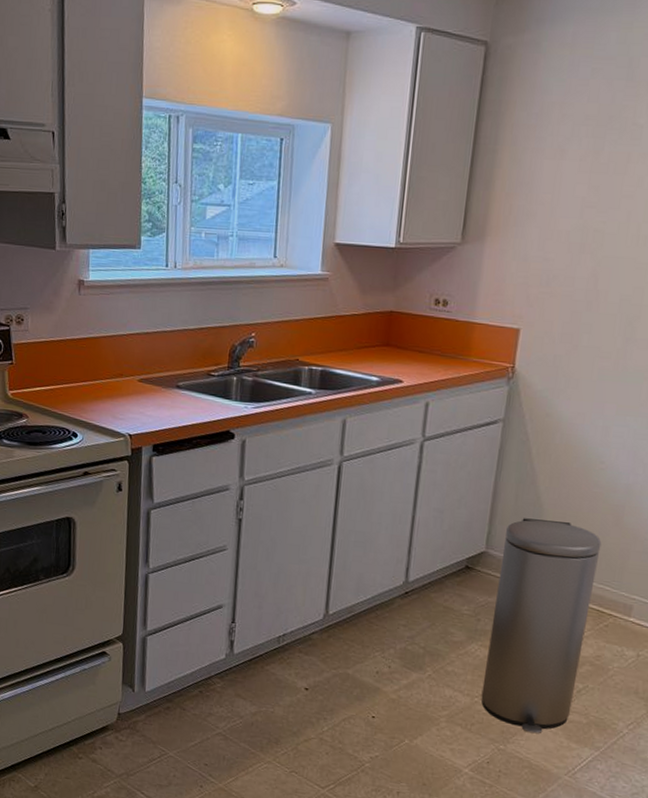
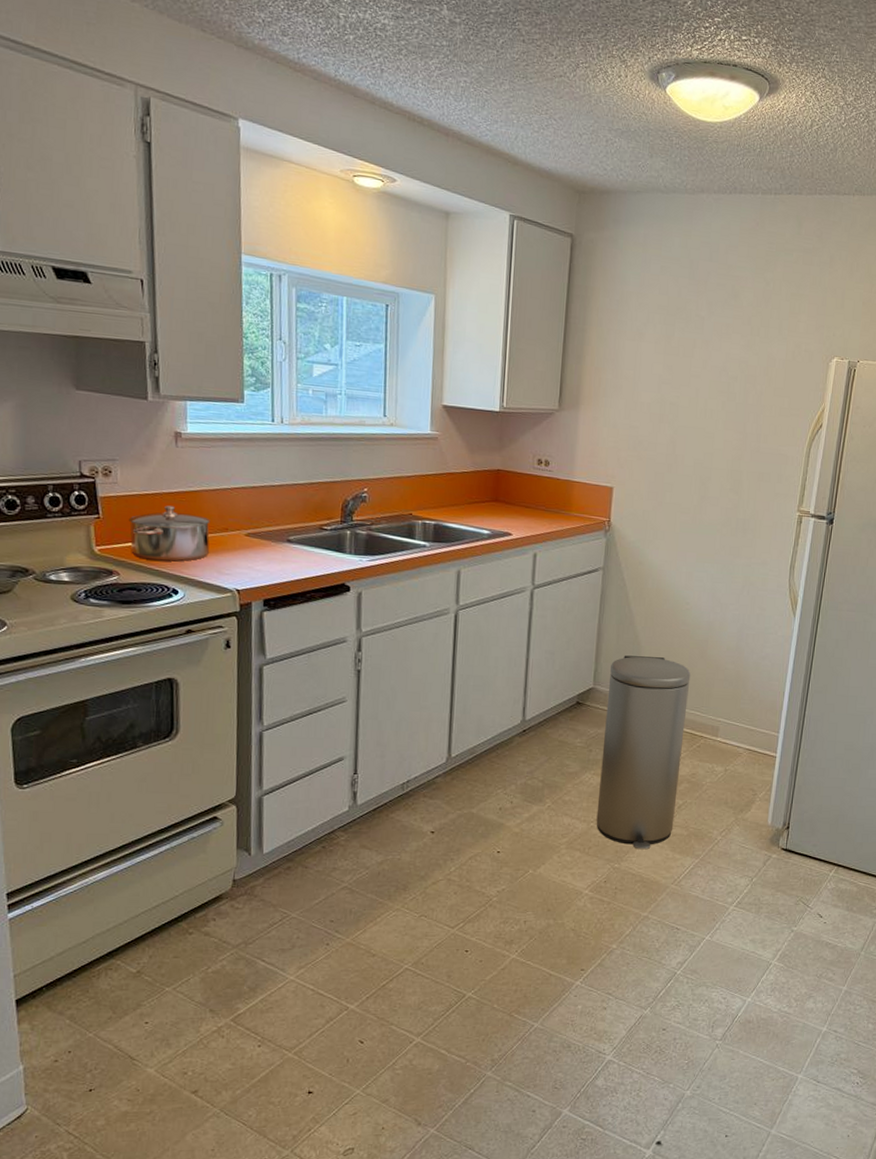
cooking pot: none [37,351,107,406] -> present [128,505,211,562]

